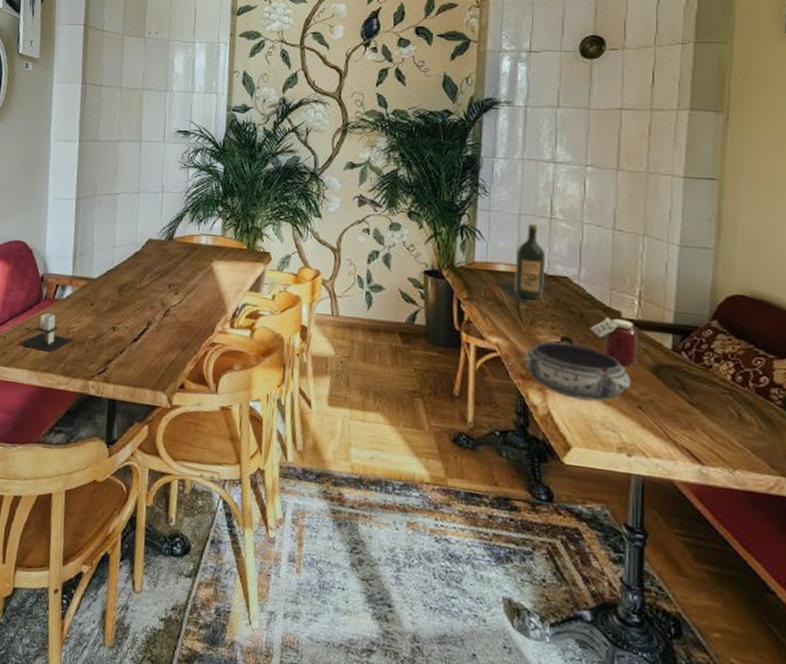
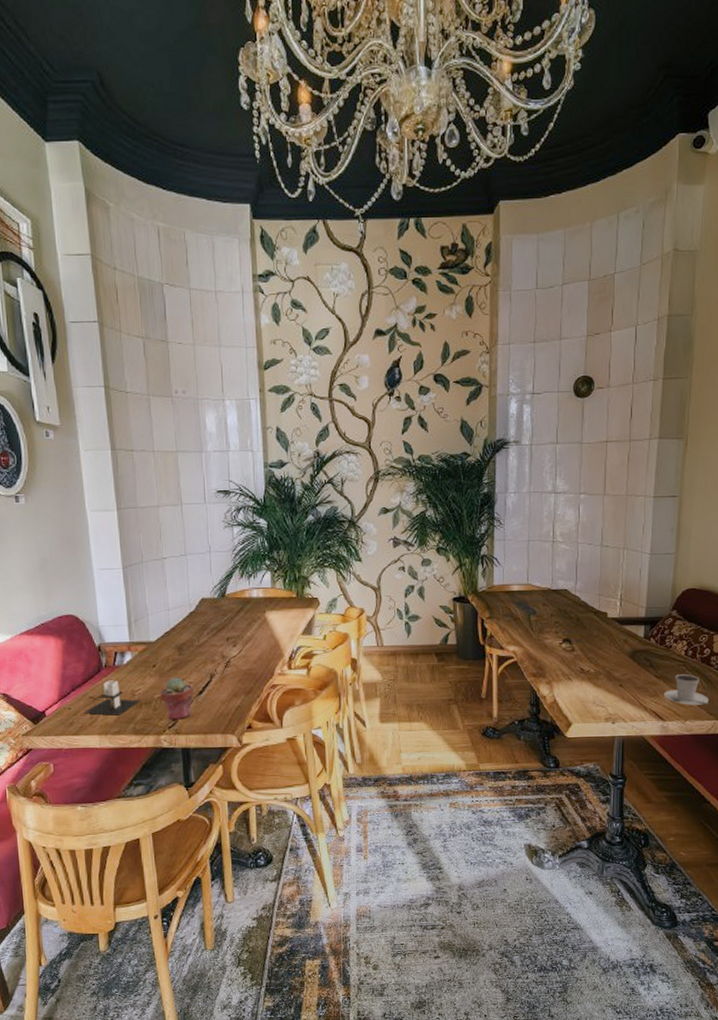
potted succulent: none [95,319,129,367] -> present [160,677,194,720]
wine bottle: present [514,223,546,300] -> none [526,547,550,612]
bowl: present [523,341,630,402] -> none [534,642,614,686]
jar: present [589,316,639,366] -> none [583,618,620,655]
cappuccino: none [701,405,769,453] -> present [664,674,709,705]

